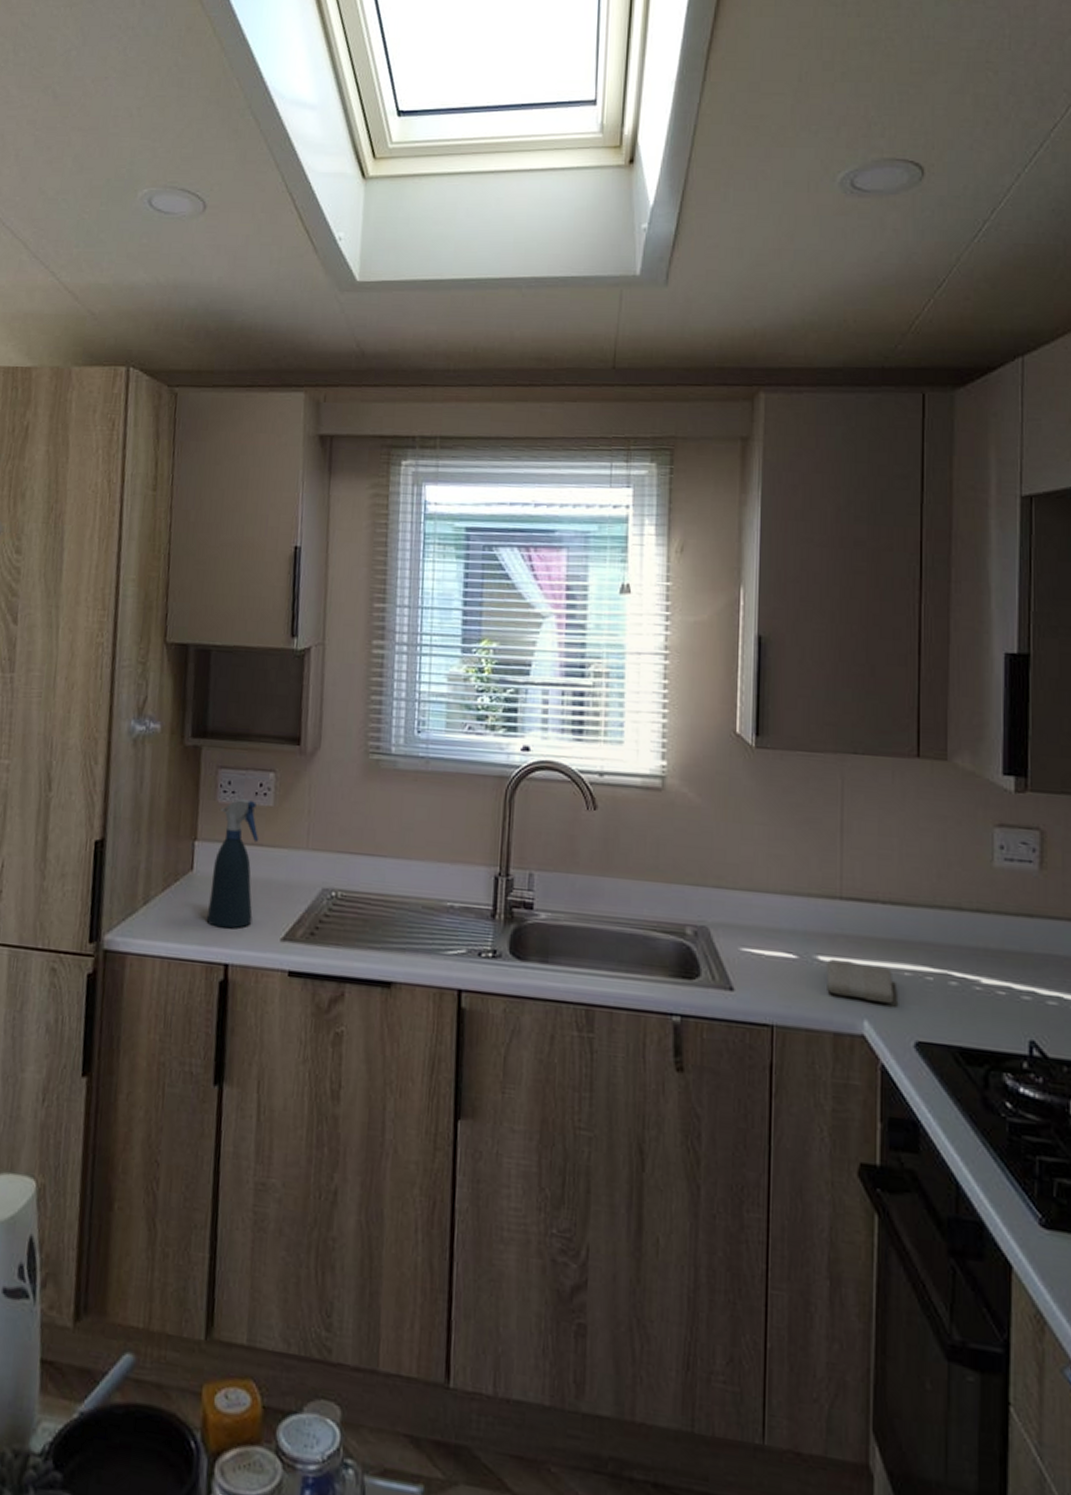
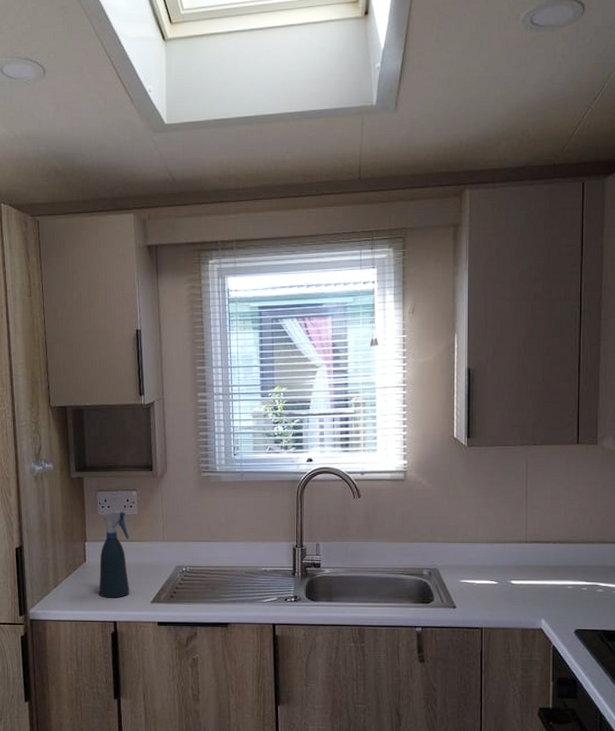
washcloth: present [825,958,894,1005] -> none [516,581,561,608]

